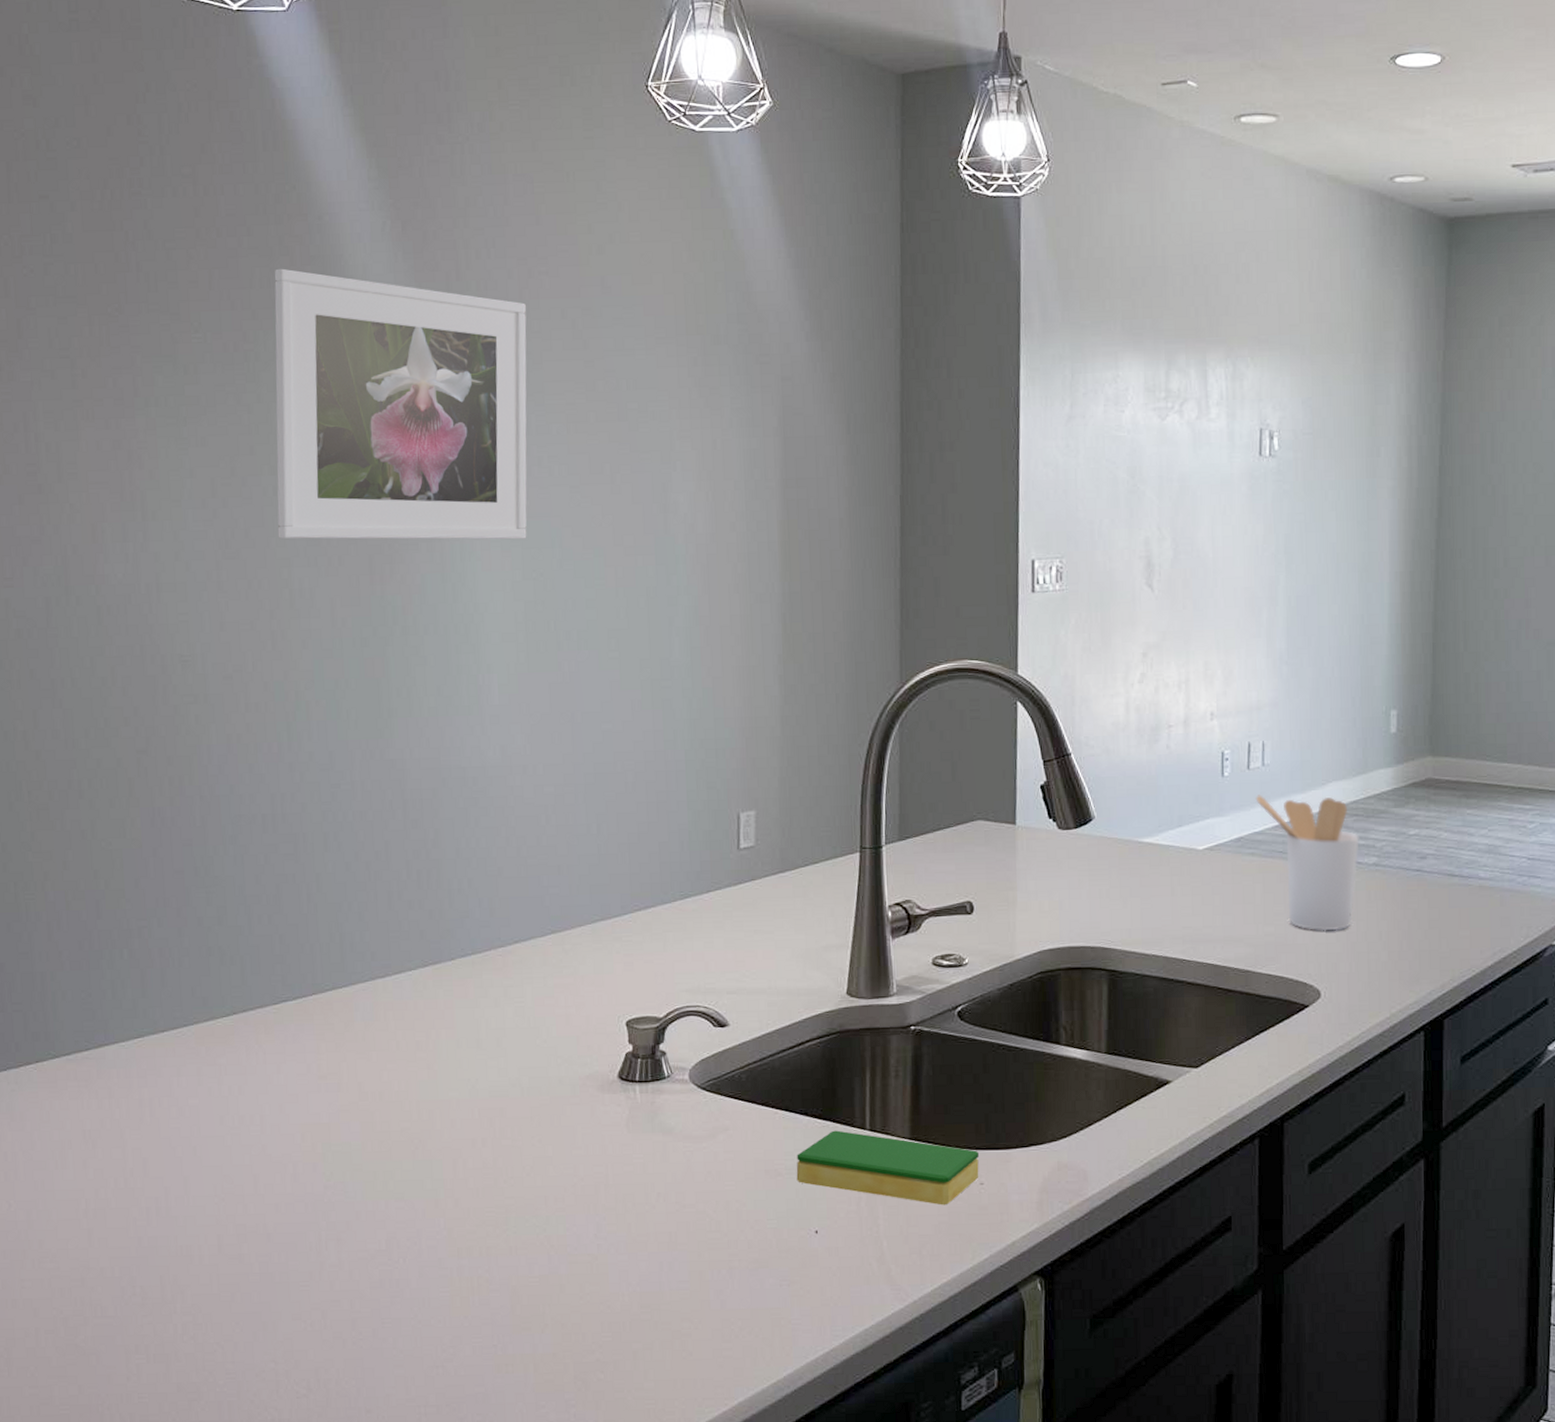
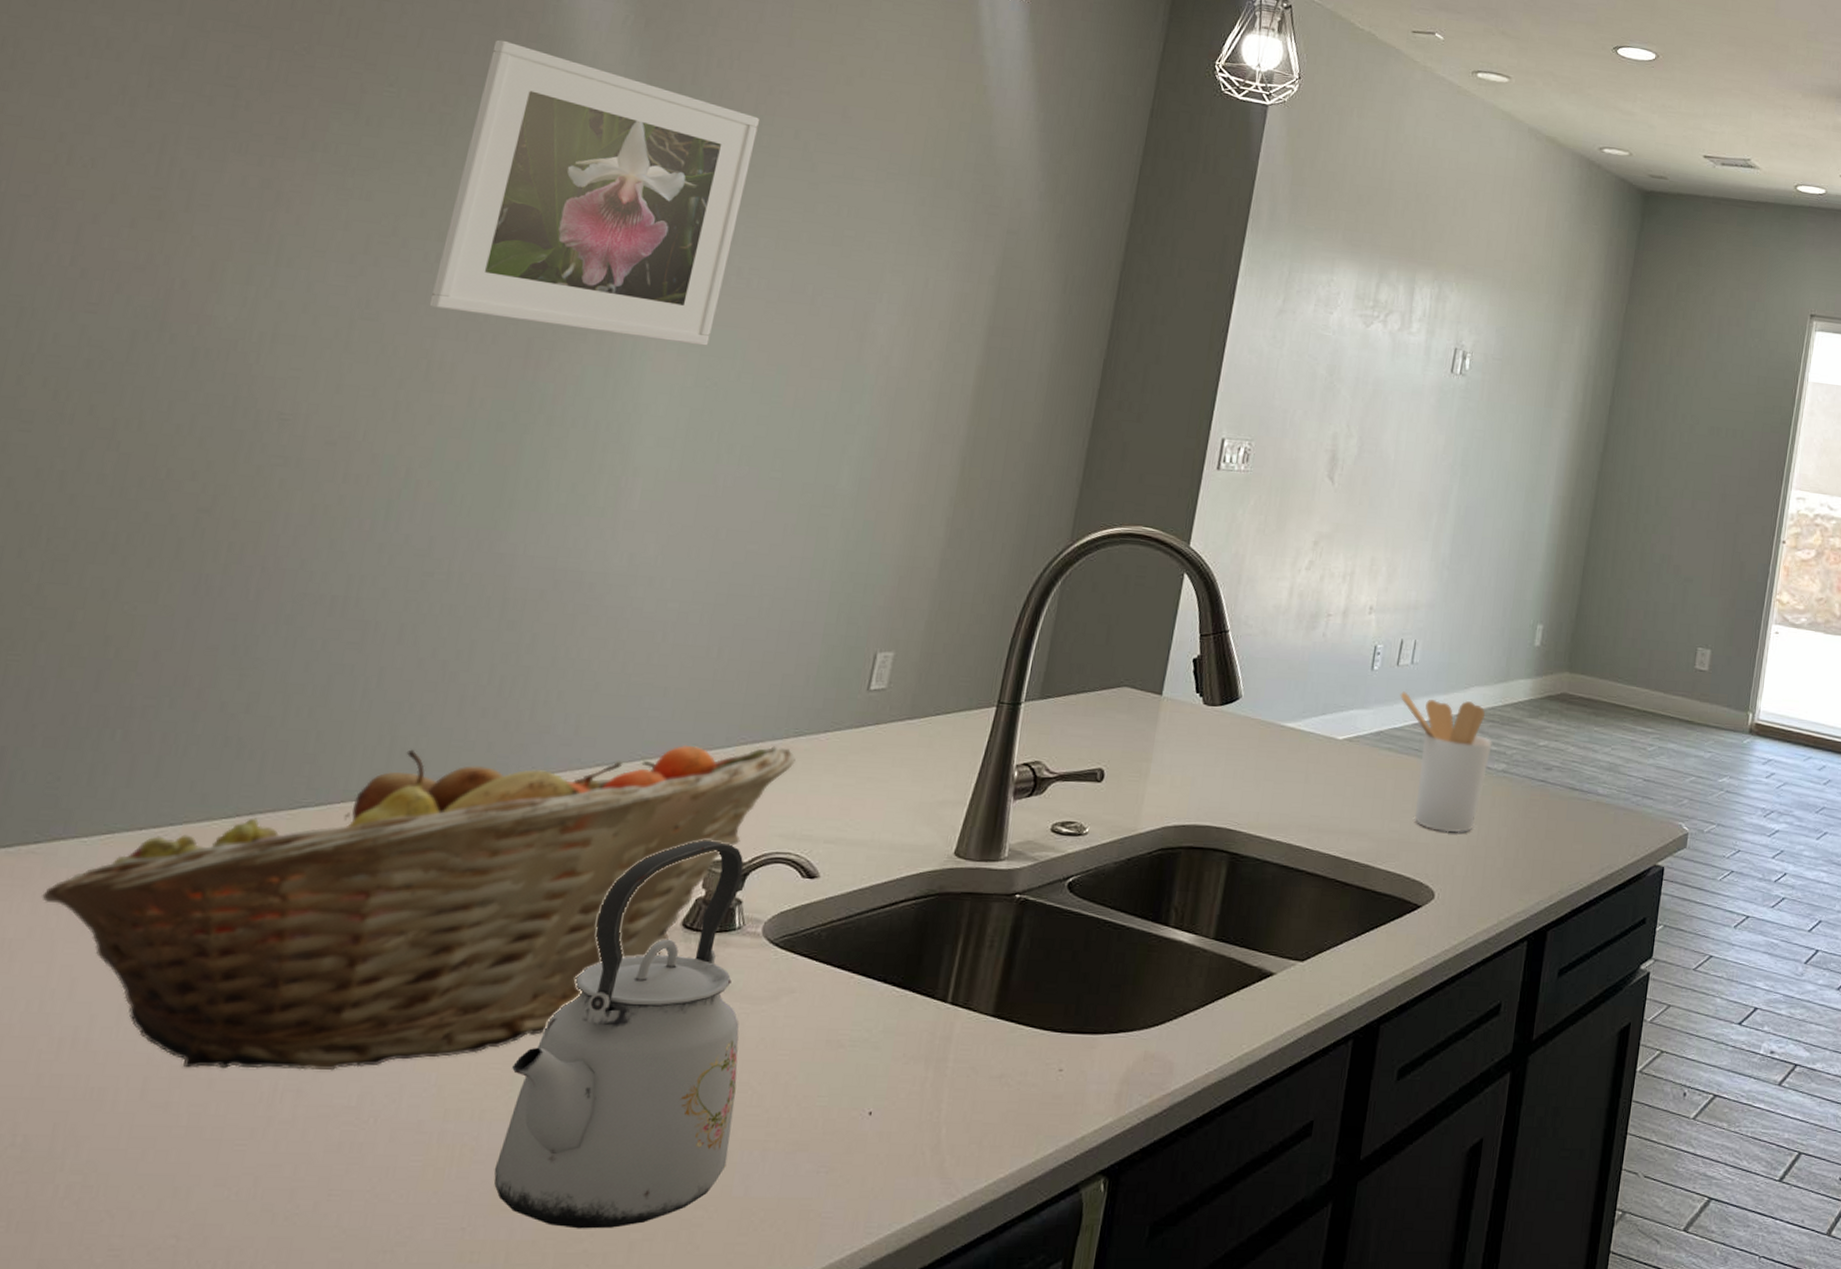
fruit basket: none [103,909,686,1226] -> present [41,744,796,1071]
kettle: none [504,1000,701,1342] -> present [494,840,744,1229]
dish sponge: present [796,1130,979,1206] -> none [859,1001,1063,1092]

